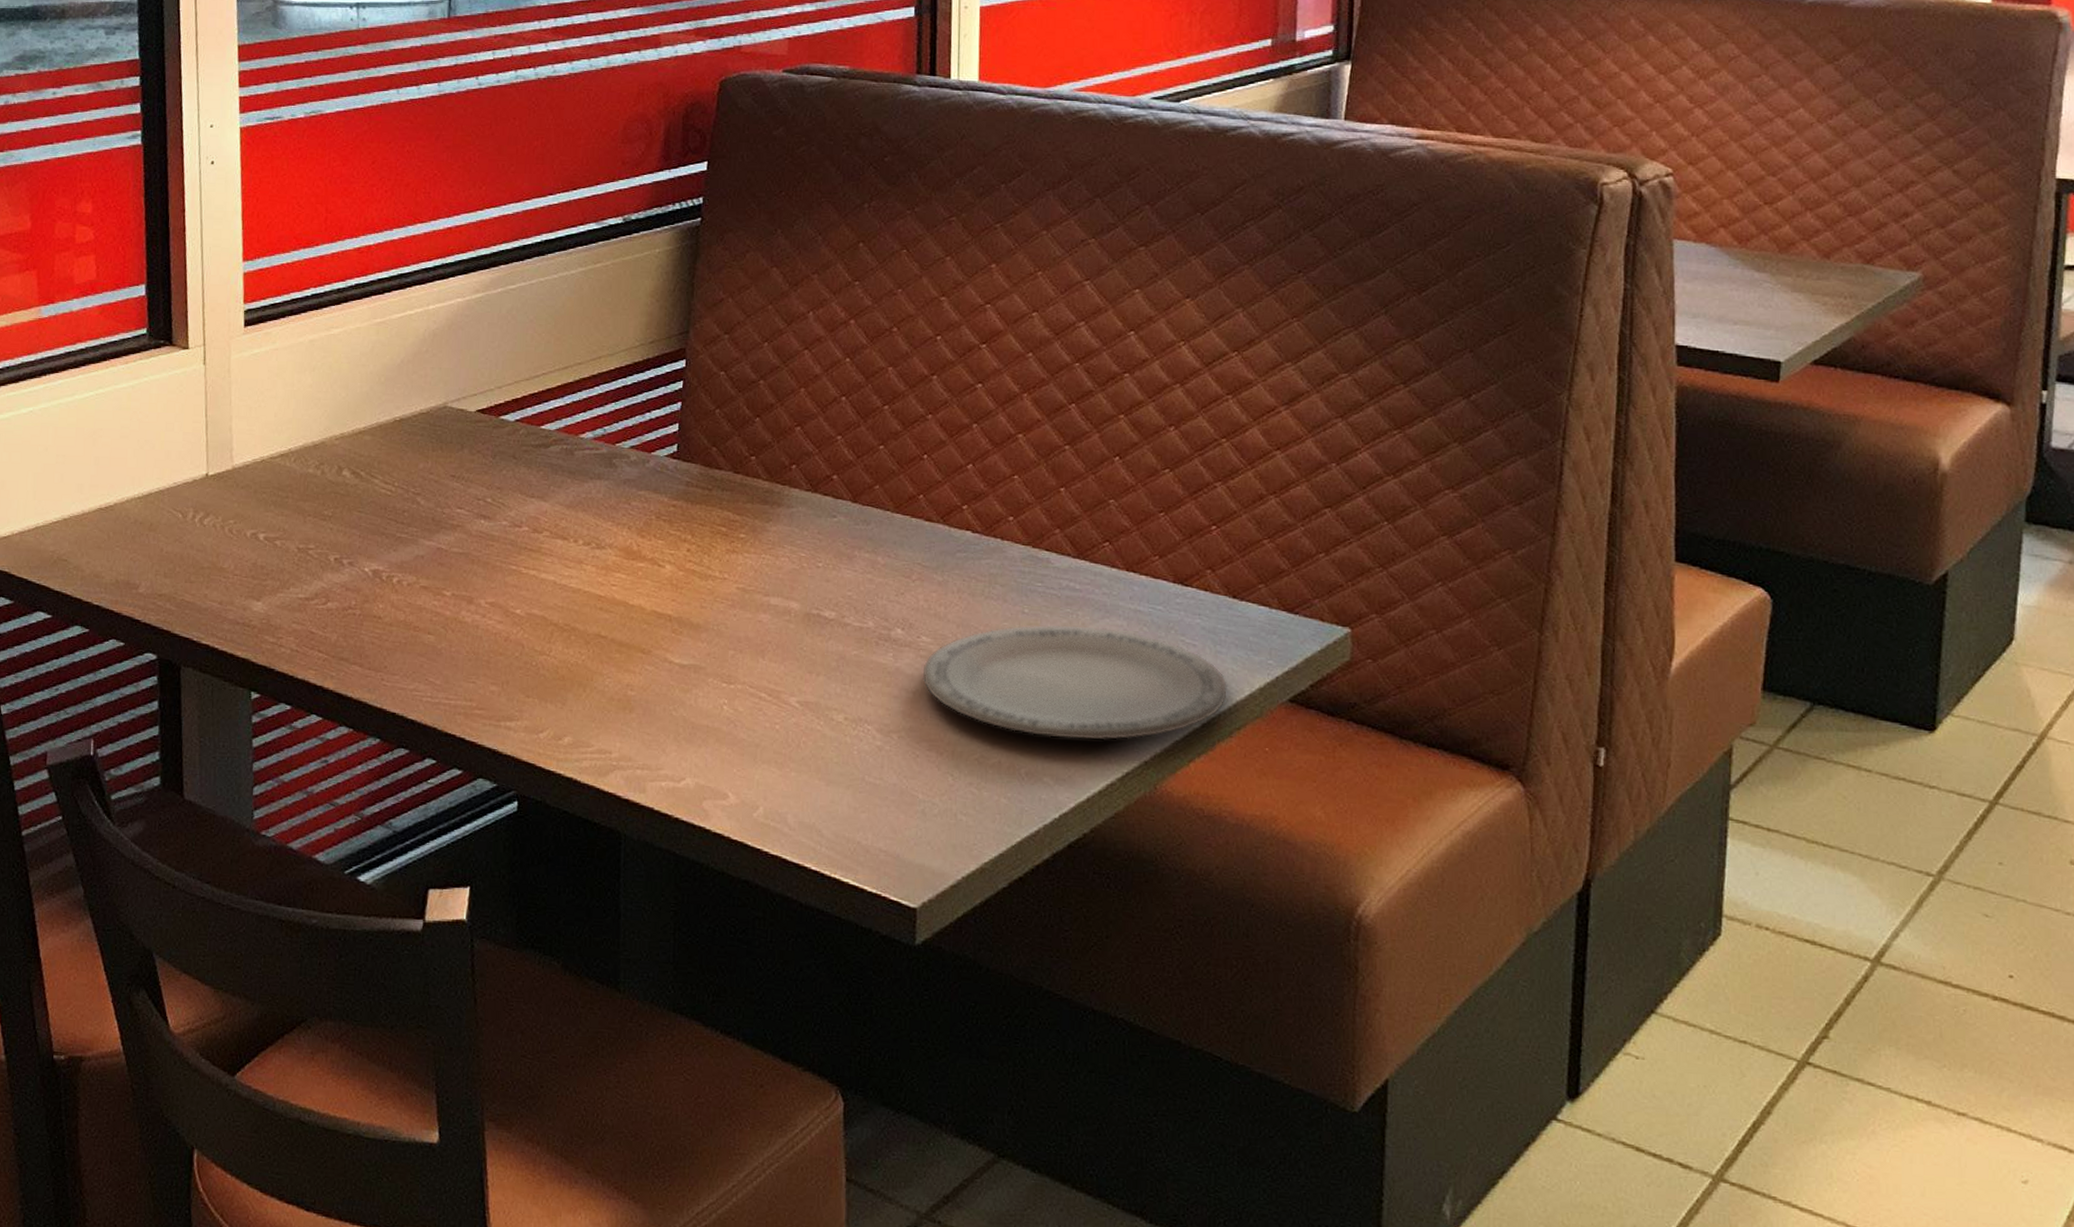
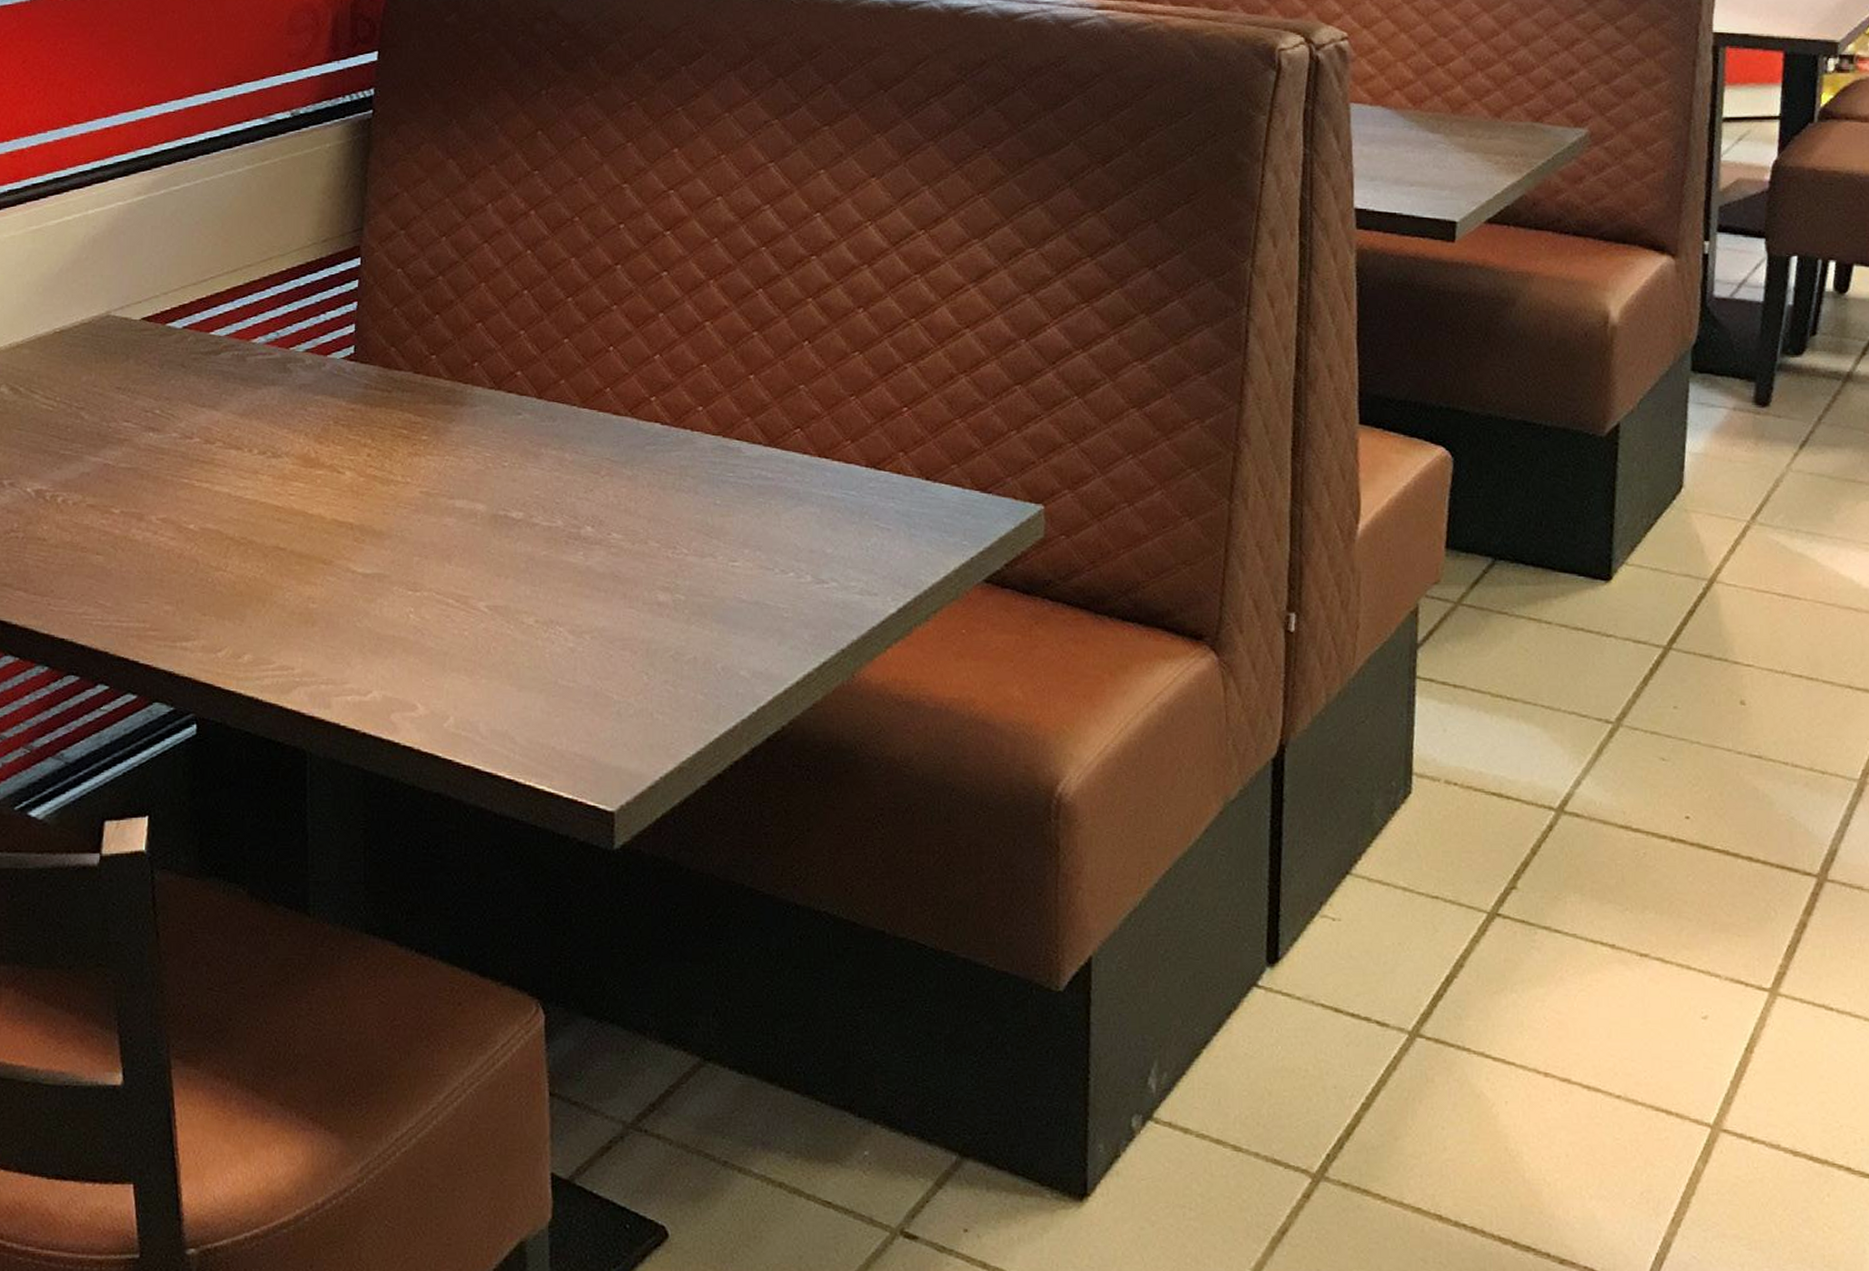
plate: present [922,624,1228,740] -> none [614,515,924,630]

